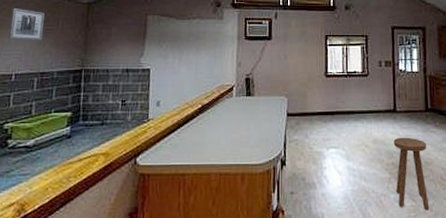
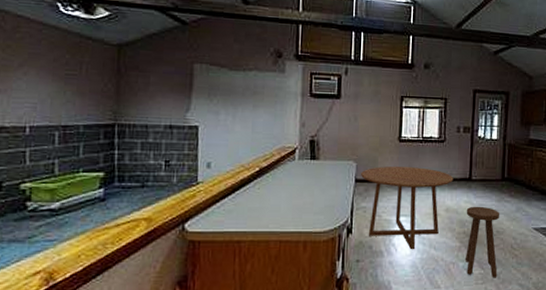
wall art: present [9,7,45,41] -> none [17,45,64,88]
dining table: none [292,101,379,182] -> present [361,166,454,250]

